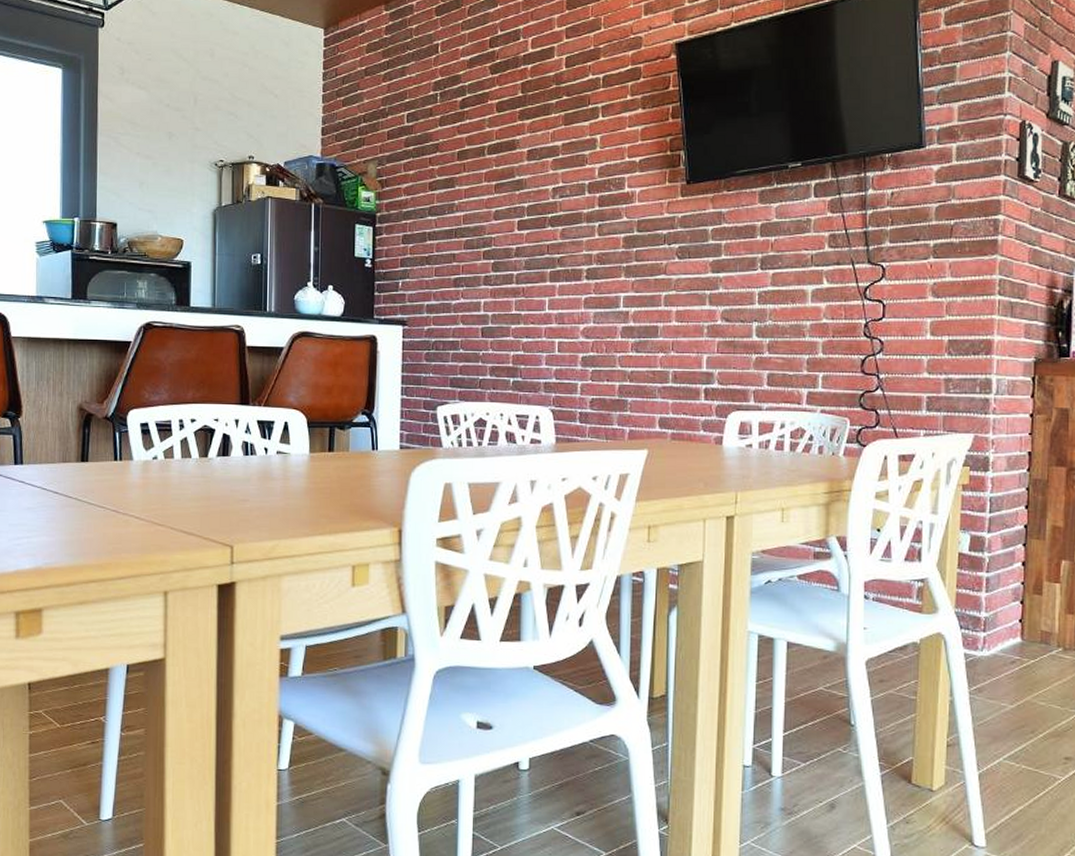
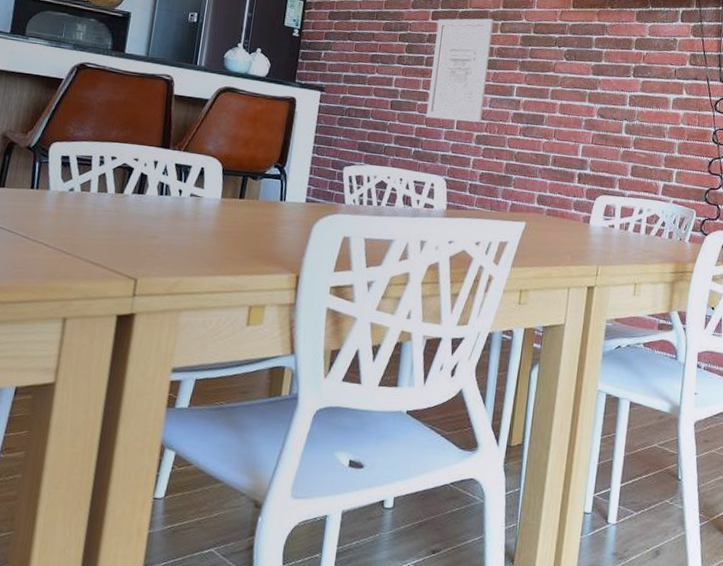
wall art: none [522,220,589,343] -> present [426,18,494,122]

